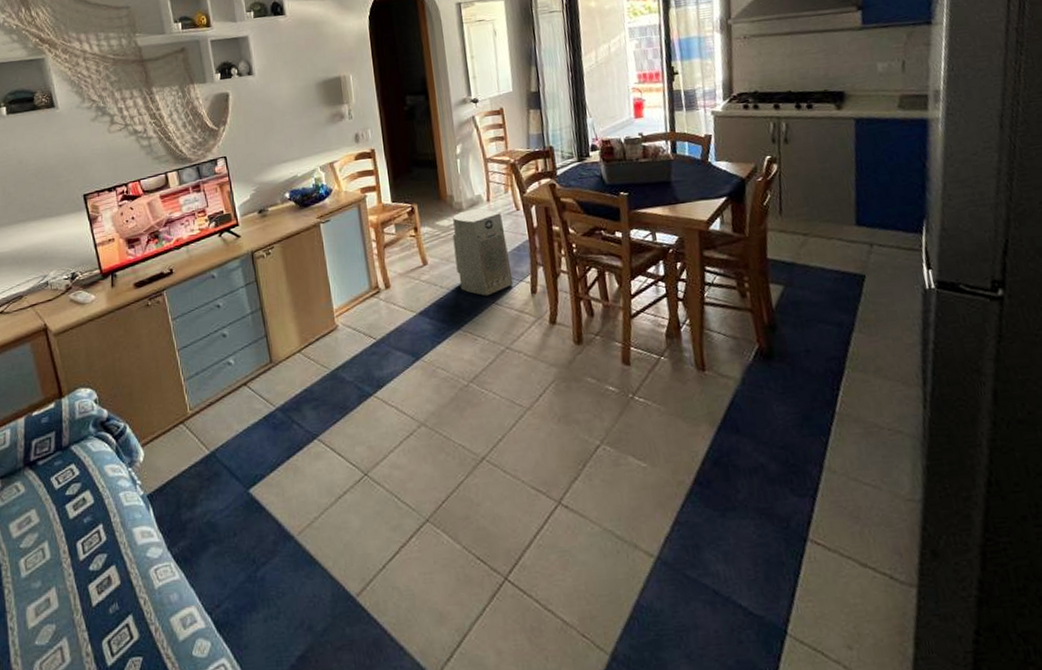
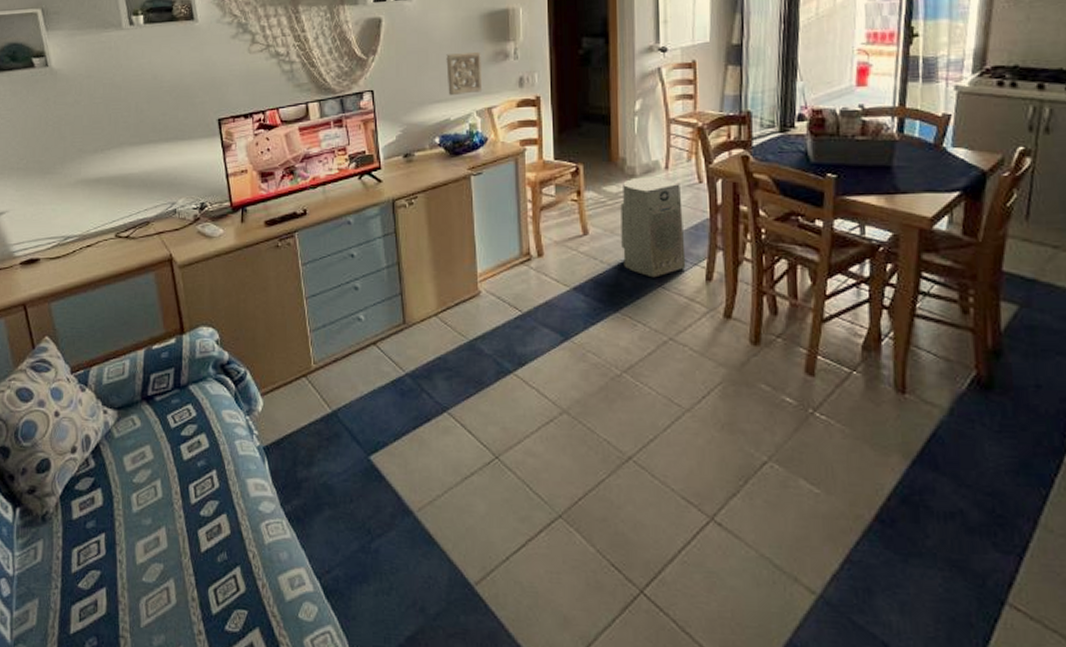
wall ornament: none [289,115,324,156] -> present [446,52,483,96]

